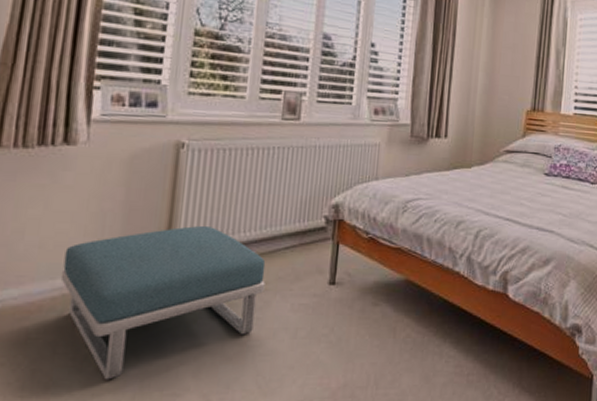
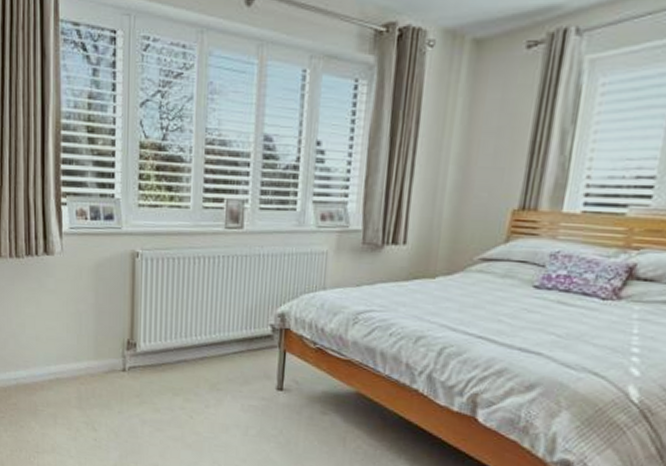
footstool: present [60,225,266,380] -> none [54,328,217,449]

